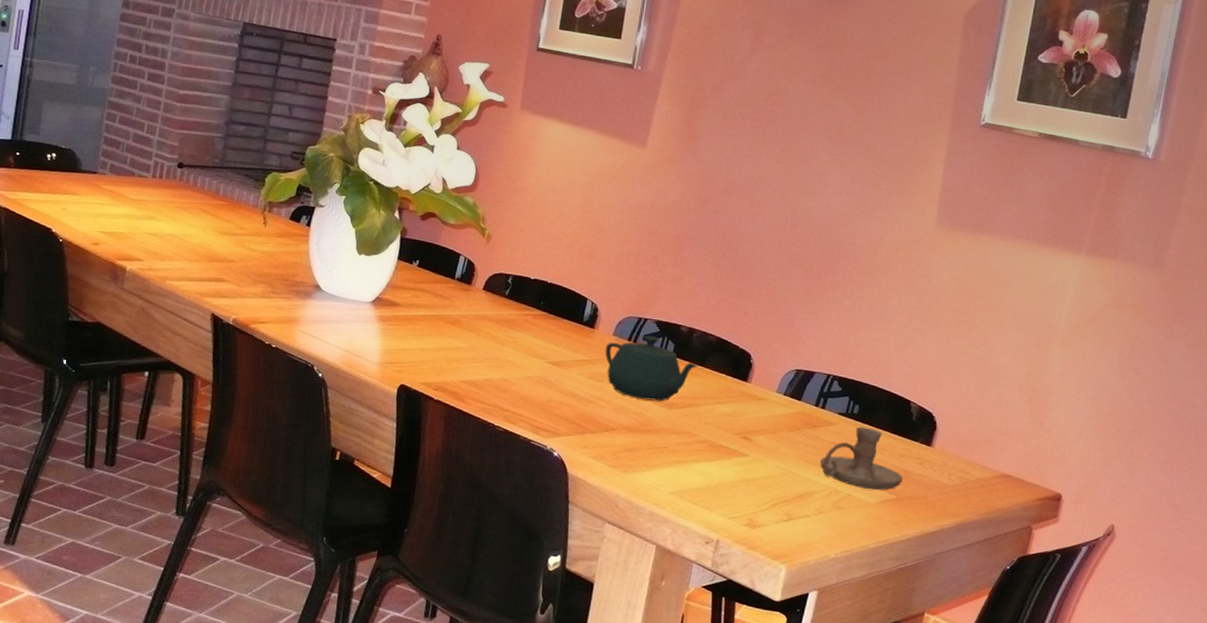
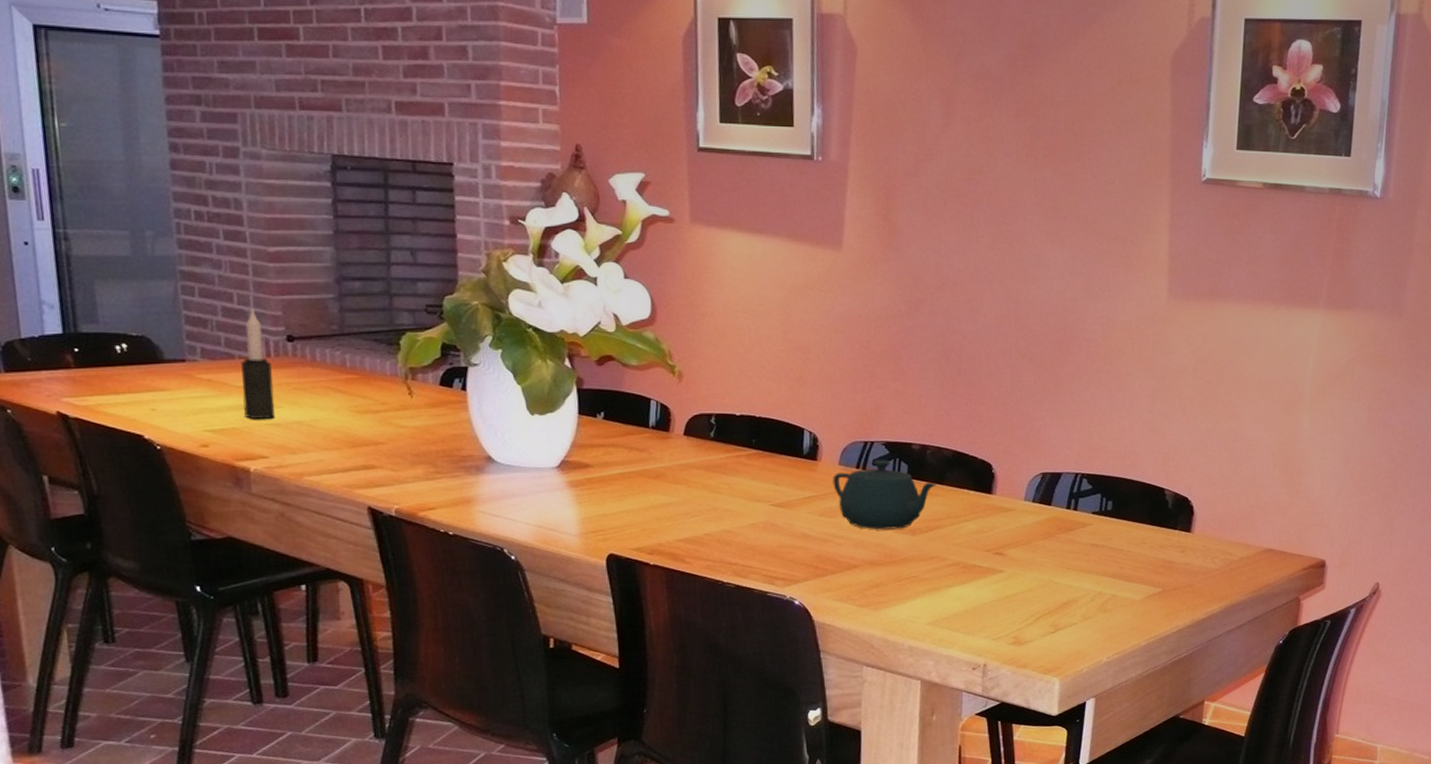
candle: none [132,137,161,229] -> present [241,308,275,419]
candle holder: present [820,426,904,491] -> none [1080,522,1167,587]

